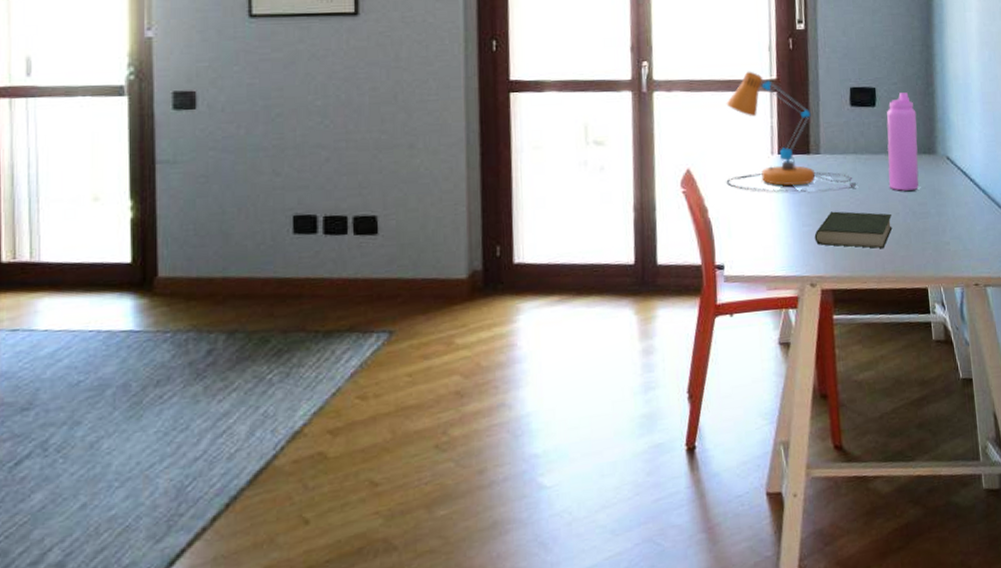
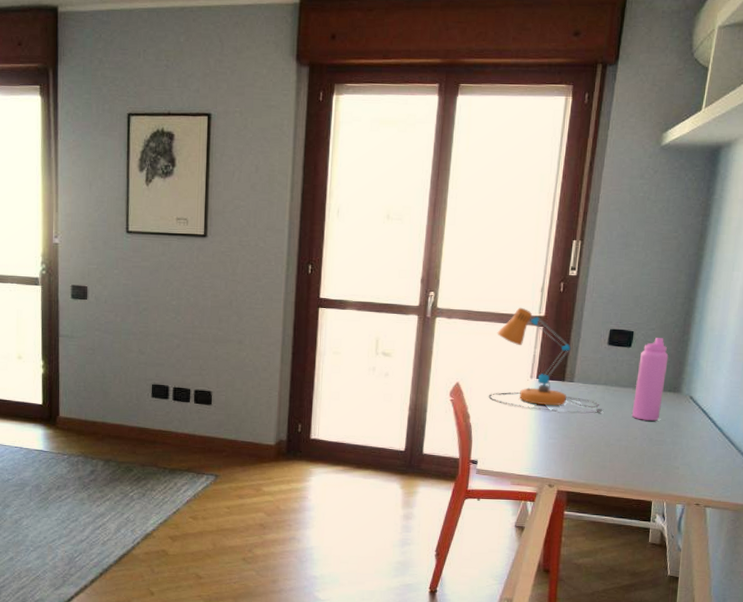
book: present [814,211,893,248] -> none [558,430,630,464]

